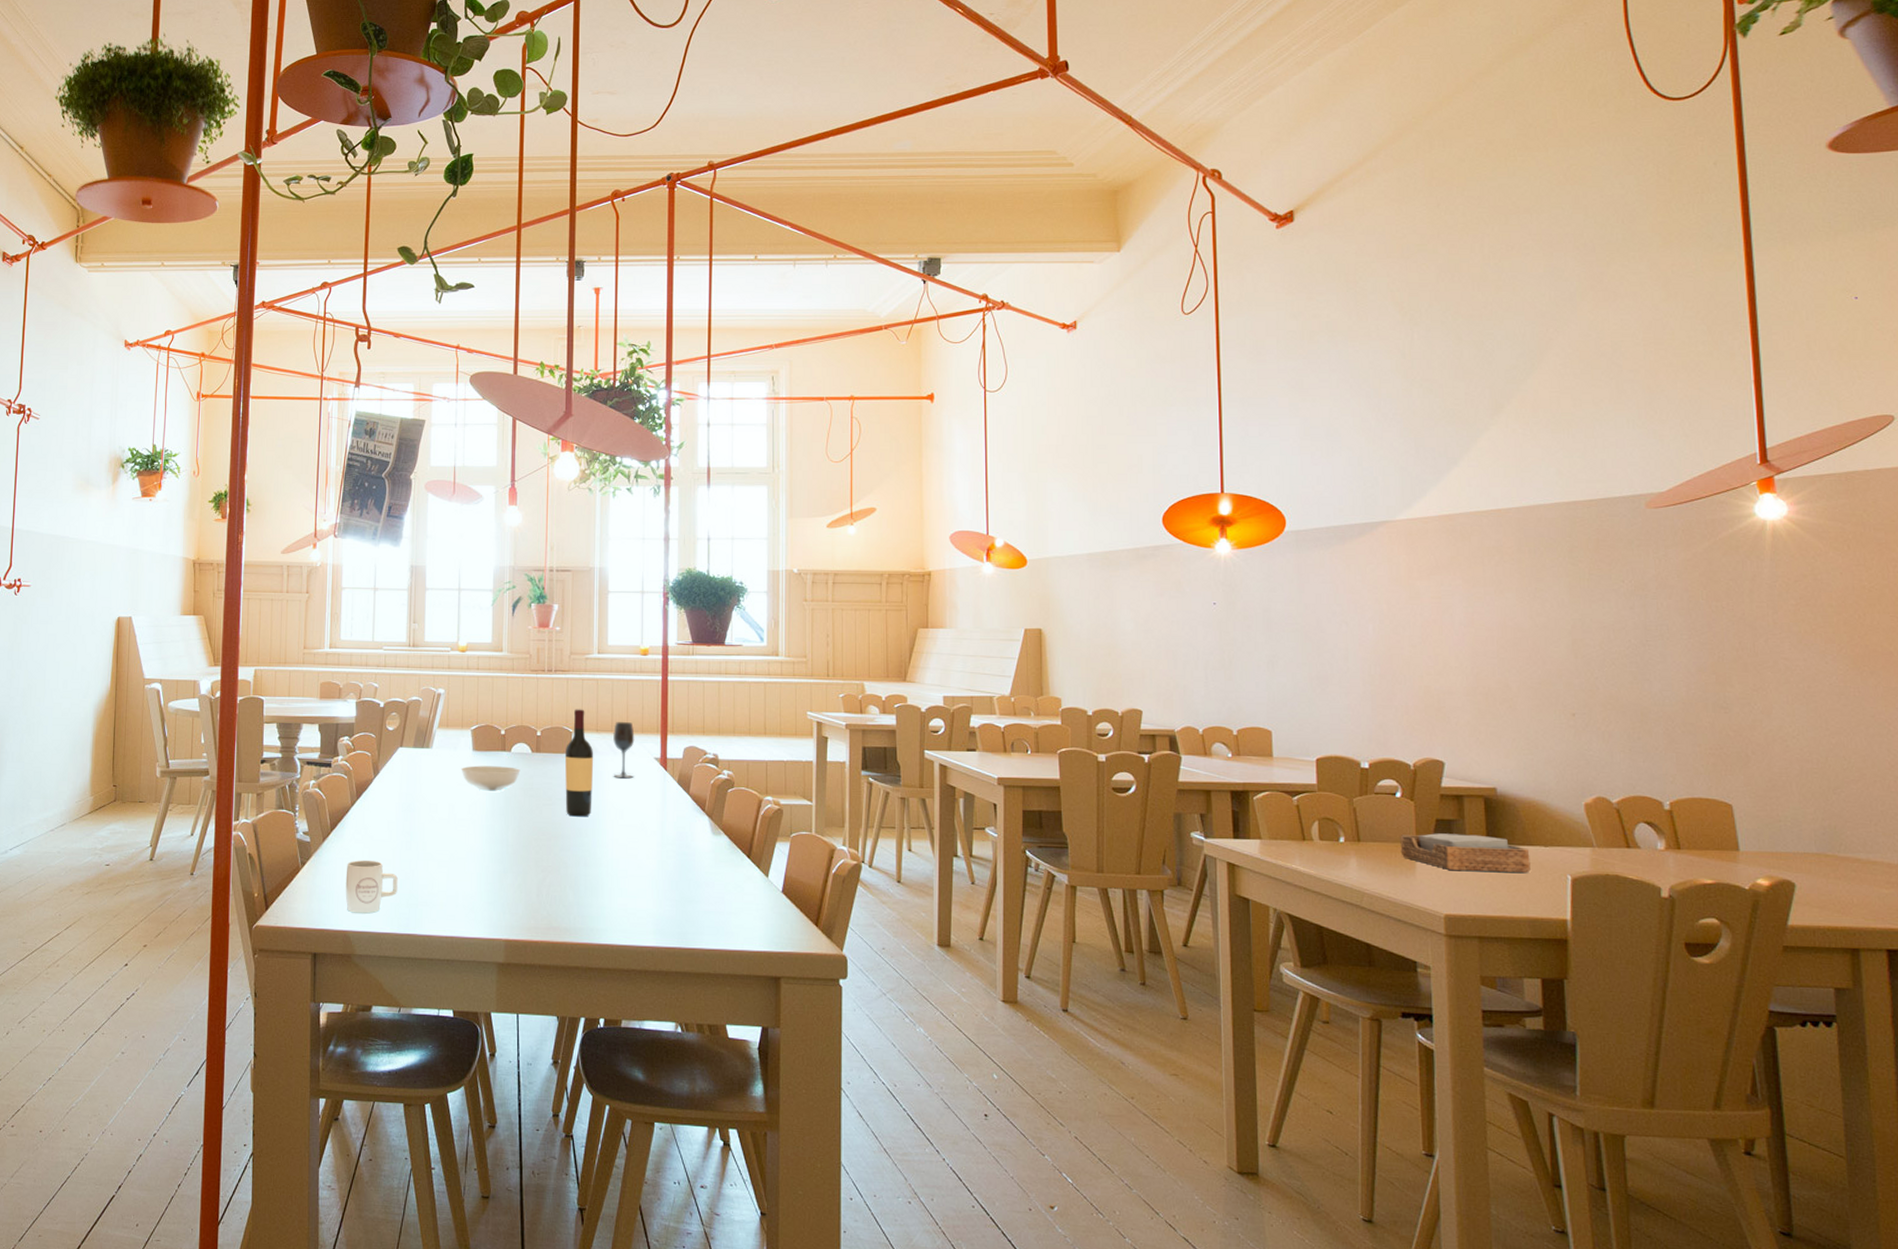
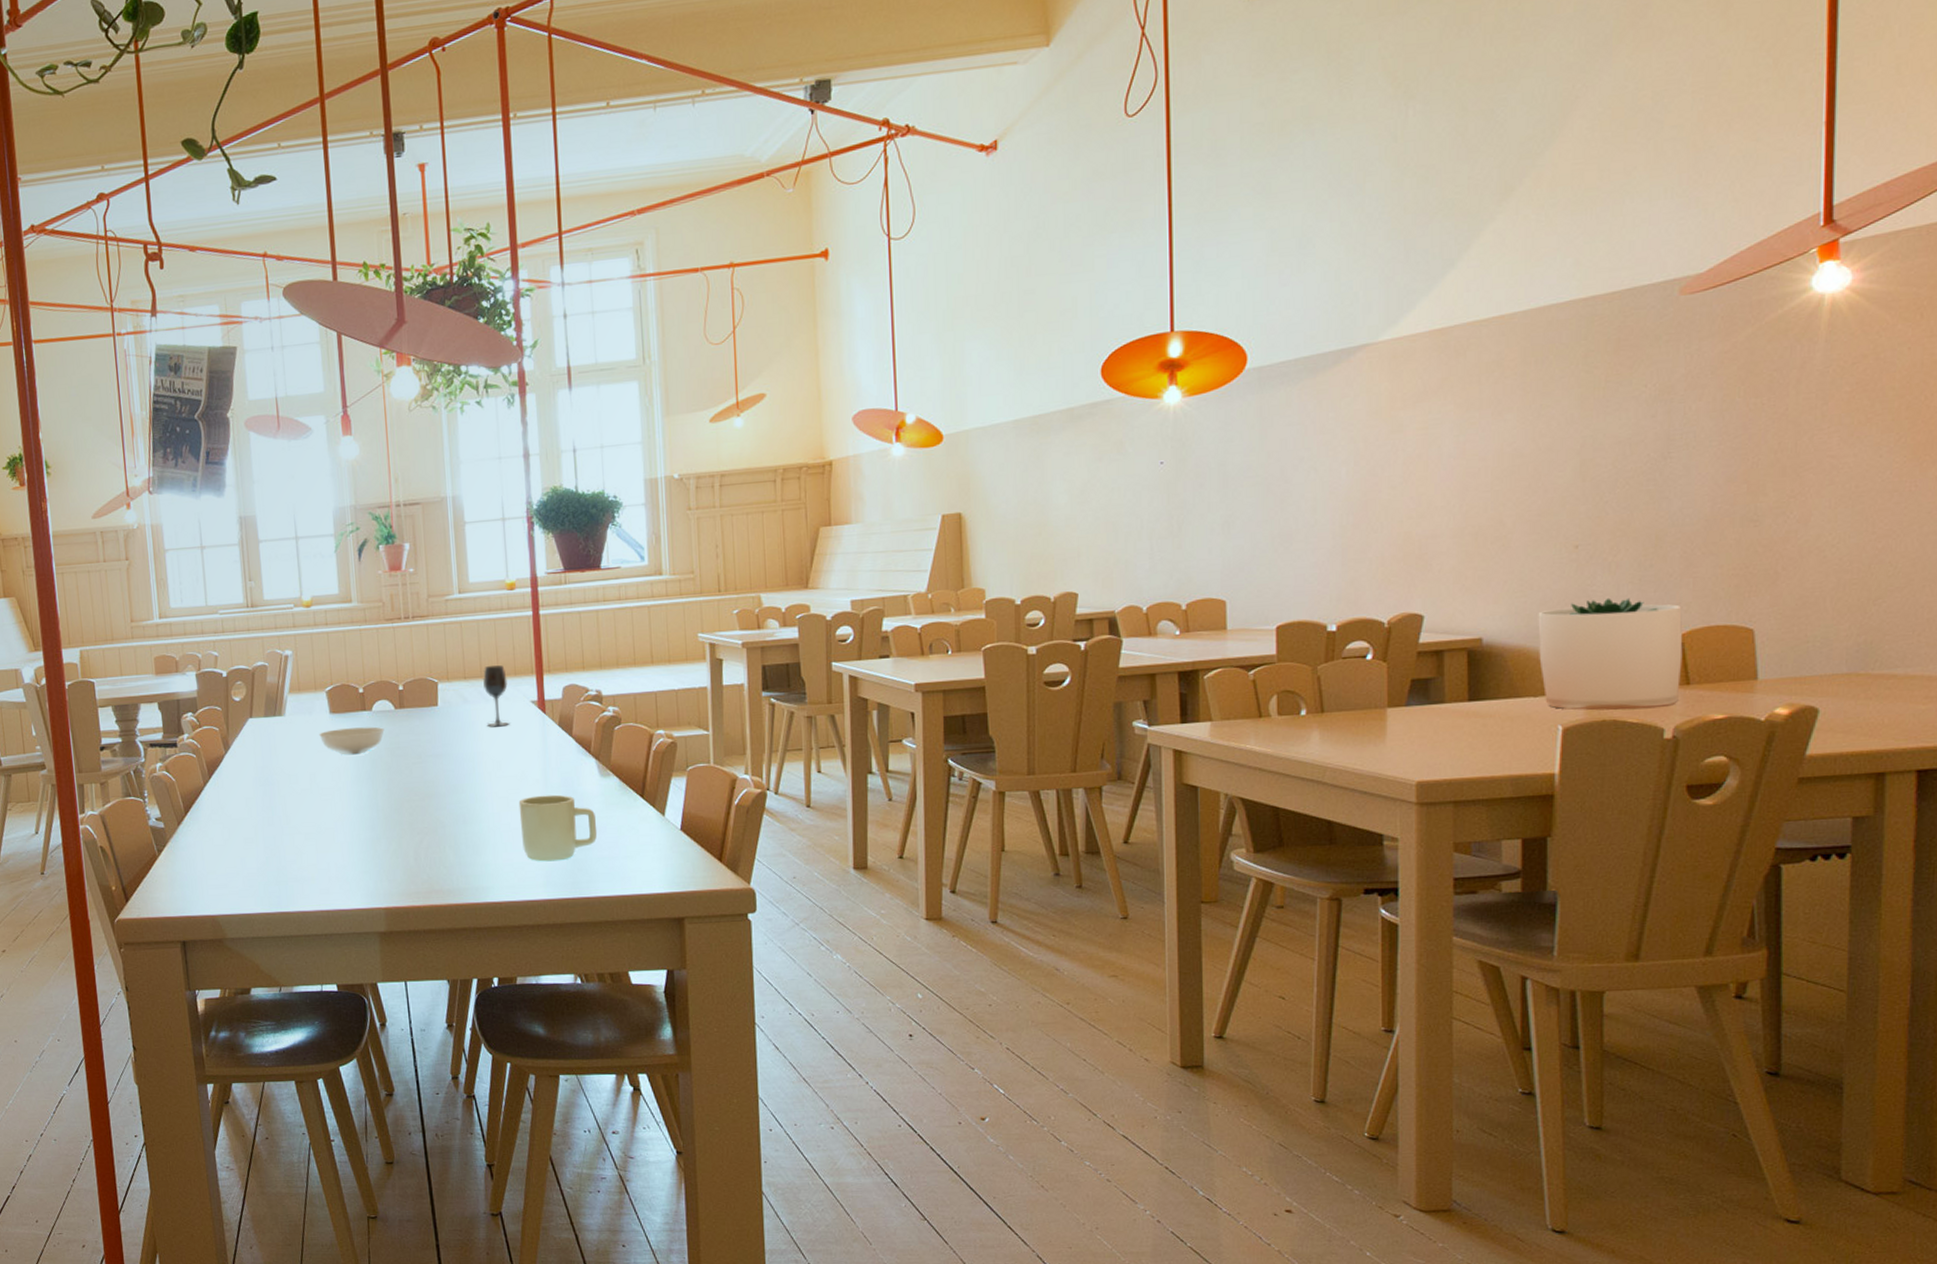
mug: present [345,859,398,915] -> none [207,840,264,897]
wine bottle: present [564,709,594,817] -> none [431,656,467,773]
mug: none [636,846,706,911] -> present [518,794,598,862]
napkin holder: present [1400,833,1531,873] -> none [1369,691,1517,734]
planter: none [1544,763,1673,868] -> present [1538,597,1683,711]

